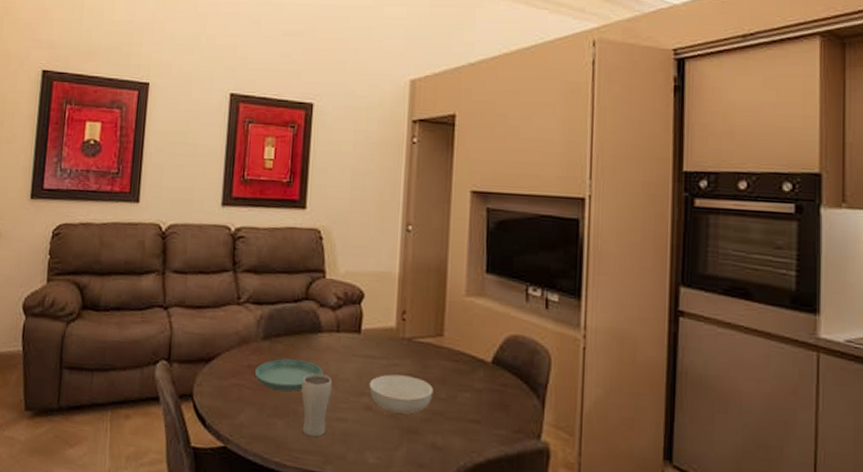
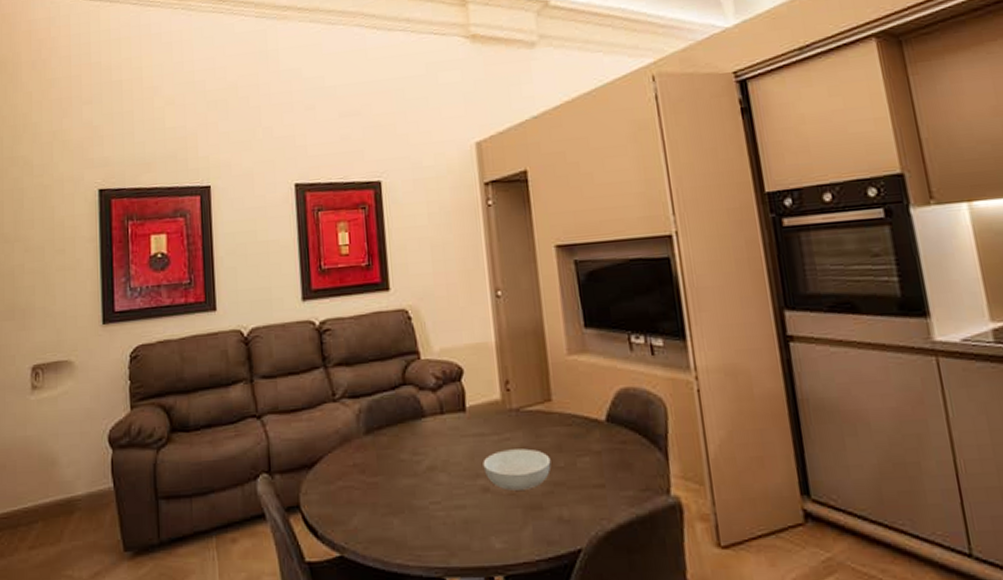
saucer: present [254,359,323,392] -> none [361,450,433,487]
drinking glass: present [301,373,333,437] -> none [412,462,446,531]

